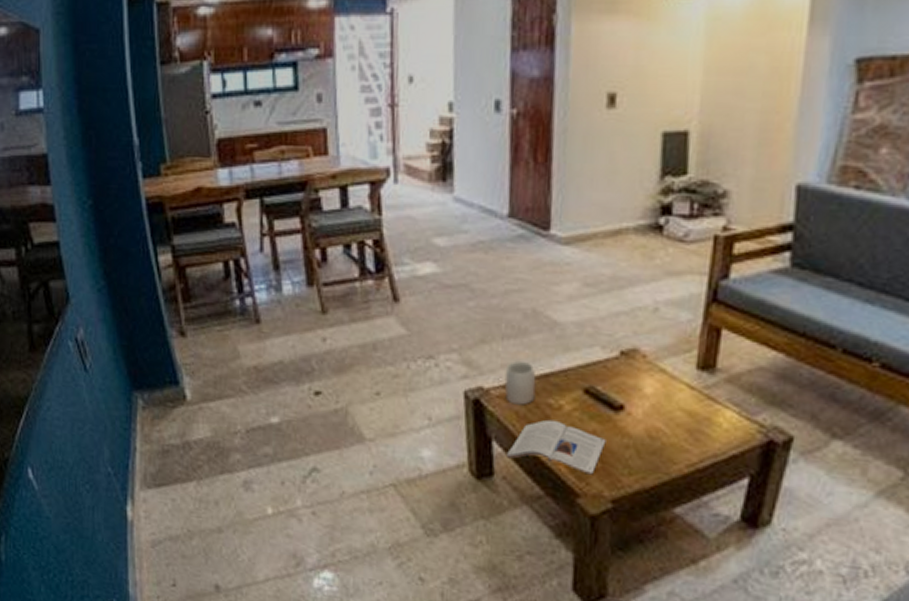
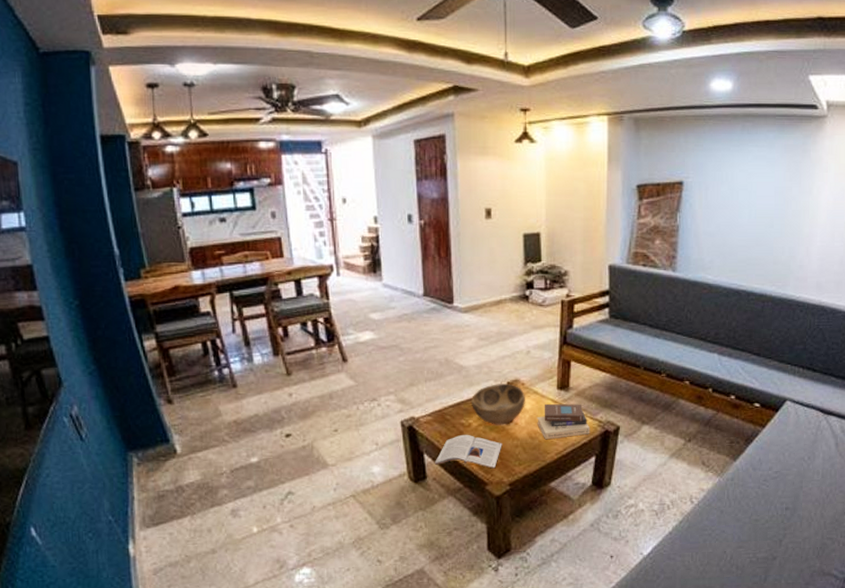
mug: present [504,361,536,405] -> none [429,396,452,427]
decorative bowl: none [565,351,646,413] -> present [471,382,525,425]
books: none [661,388,745,444] -> present [537,403,591,440]

